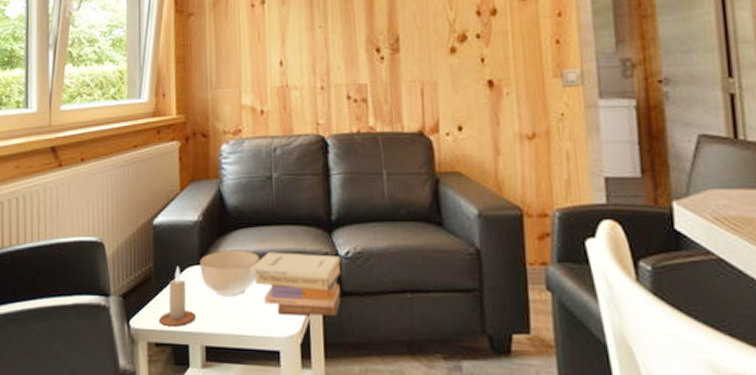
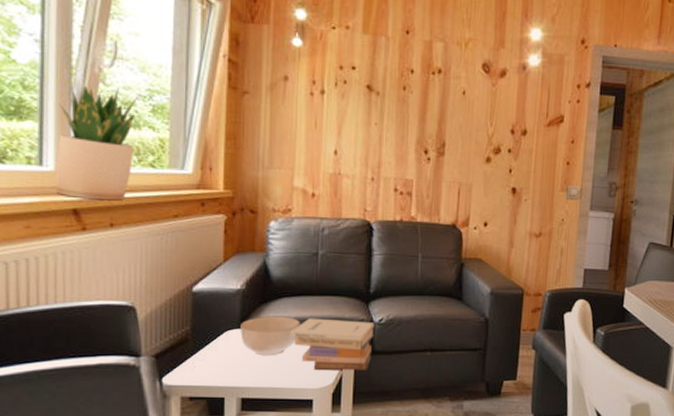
planter: none [38,27,103,137] -> present [55,86,142,201]
candle: present [158,266,196,326] -> none [194,329,233,382]

